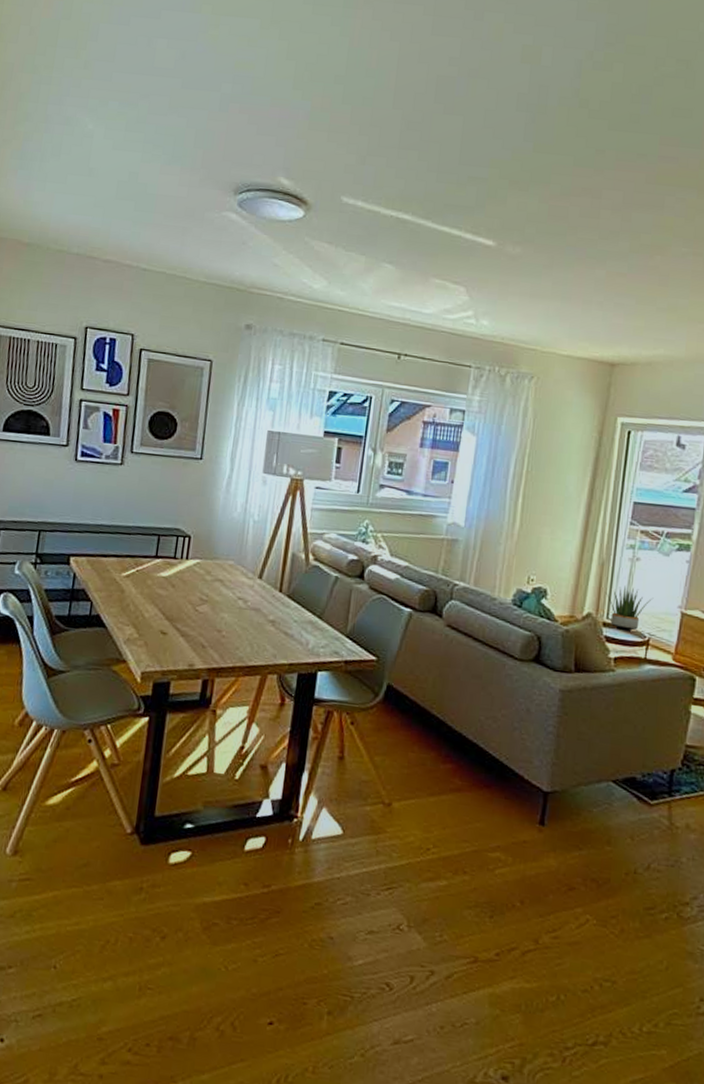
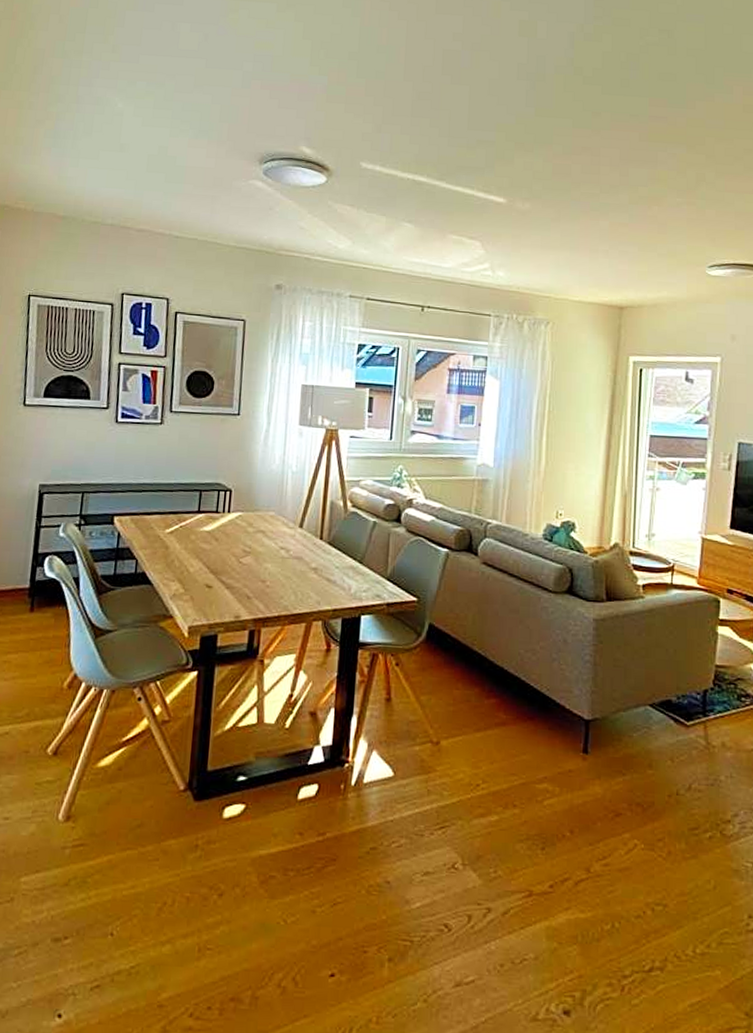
potted plant: present [604,586,654,631] -> none [629,515,675,558]

